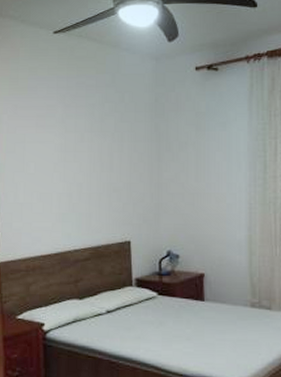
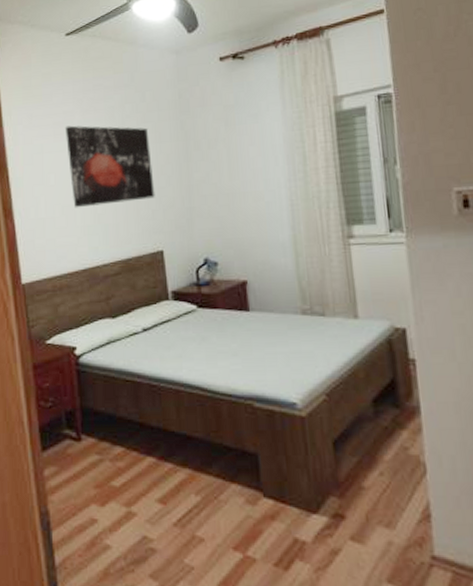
wall art: none [47,119,127,196] -> present [65,125,155,208]

